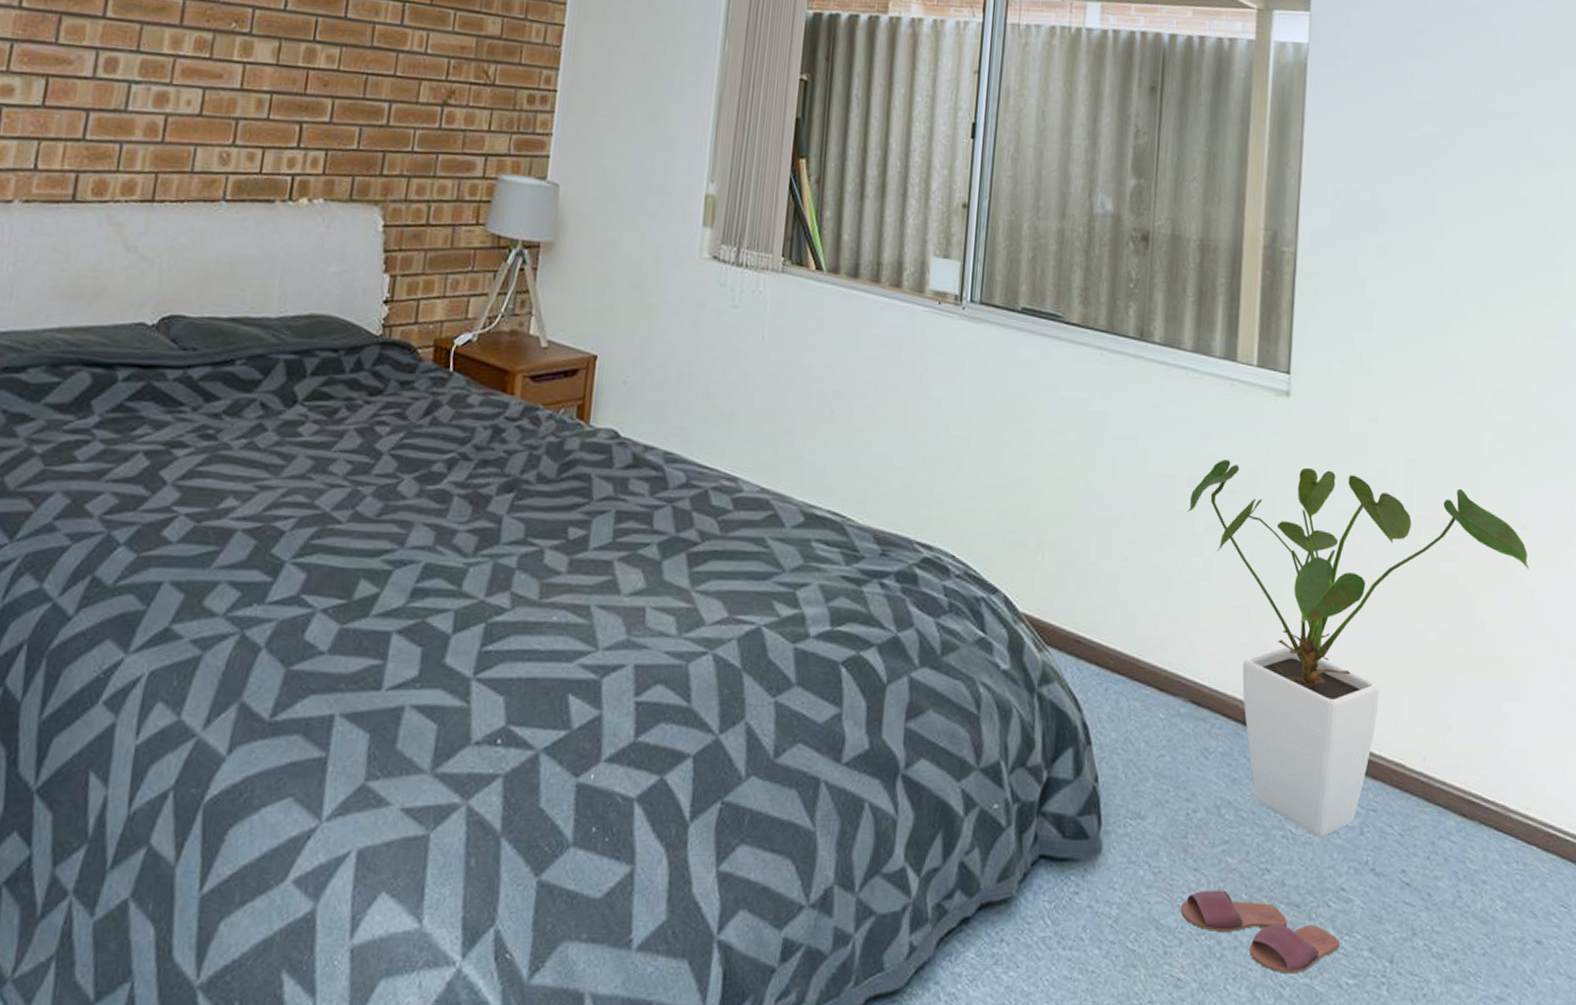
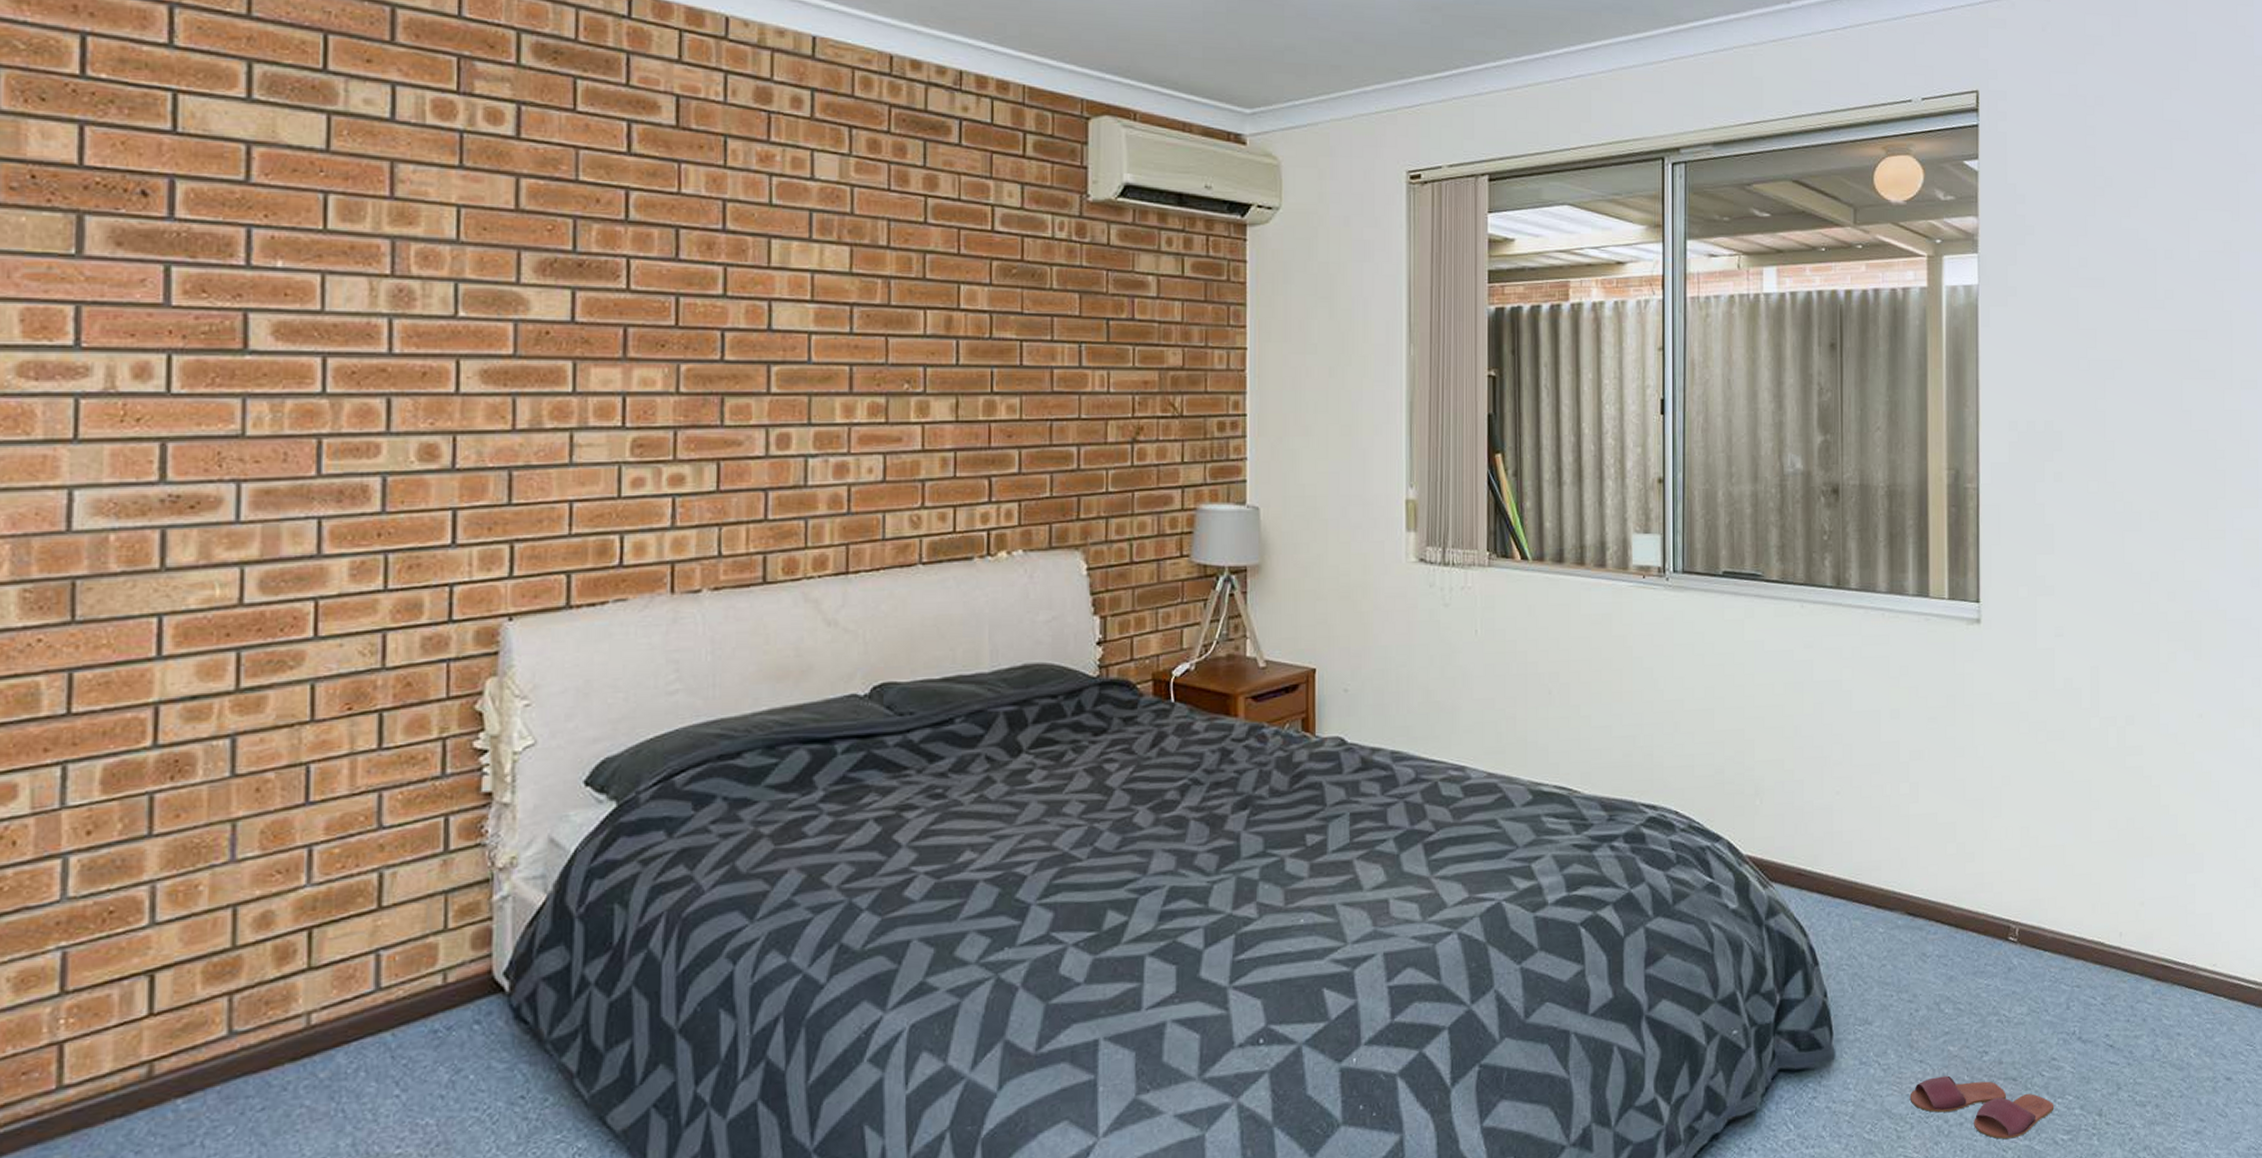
house plant: present [1188,459,1529,837] -> none [1893,687,2207,1017]

